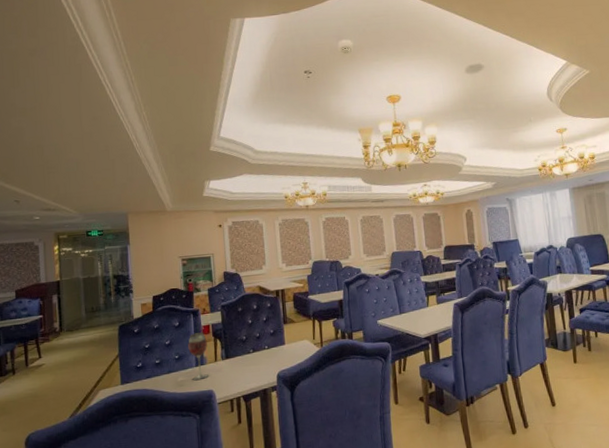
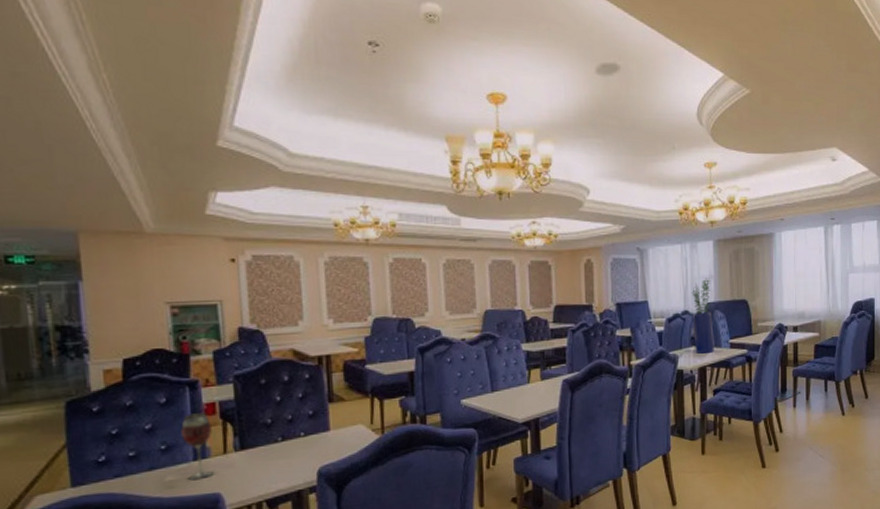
vase: none [554,218,578,280] -> present [692,278,714,354]

